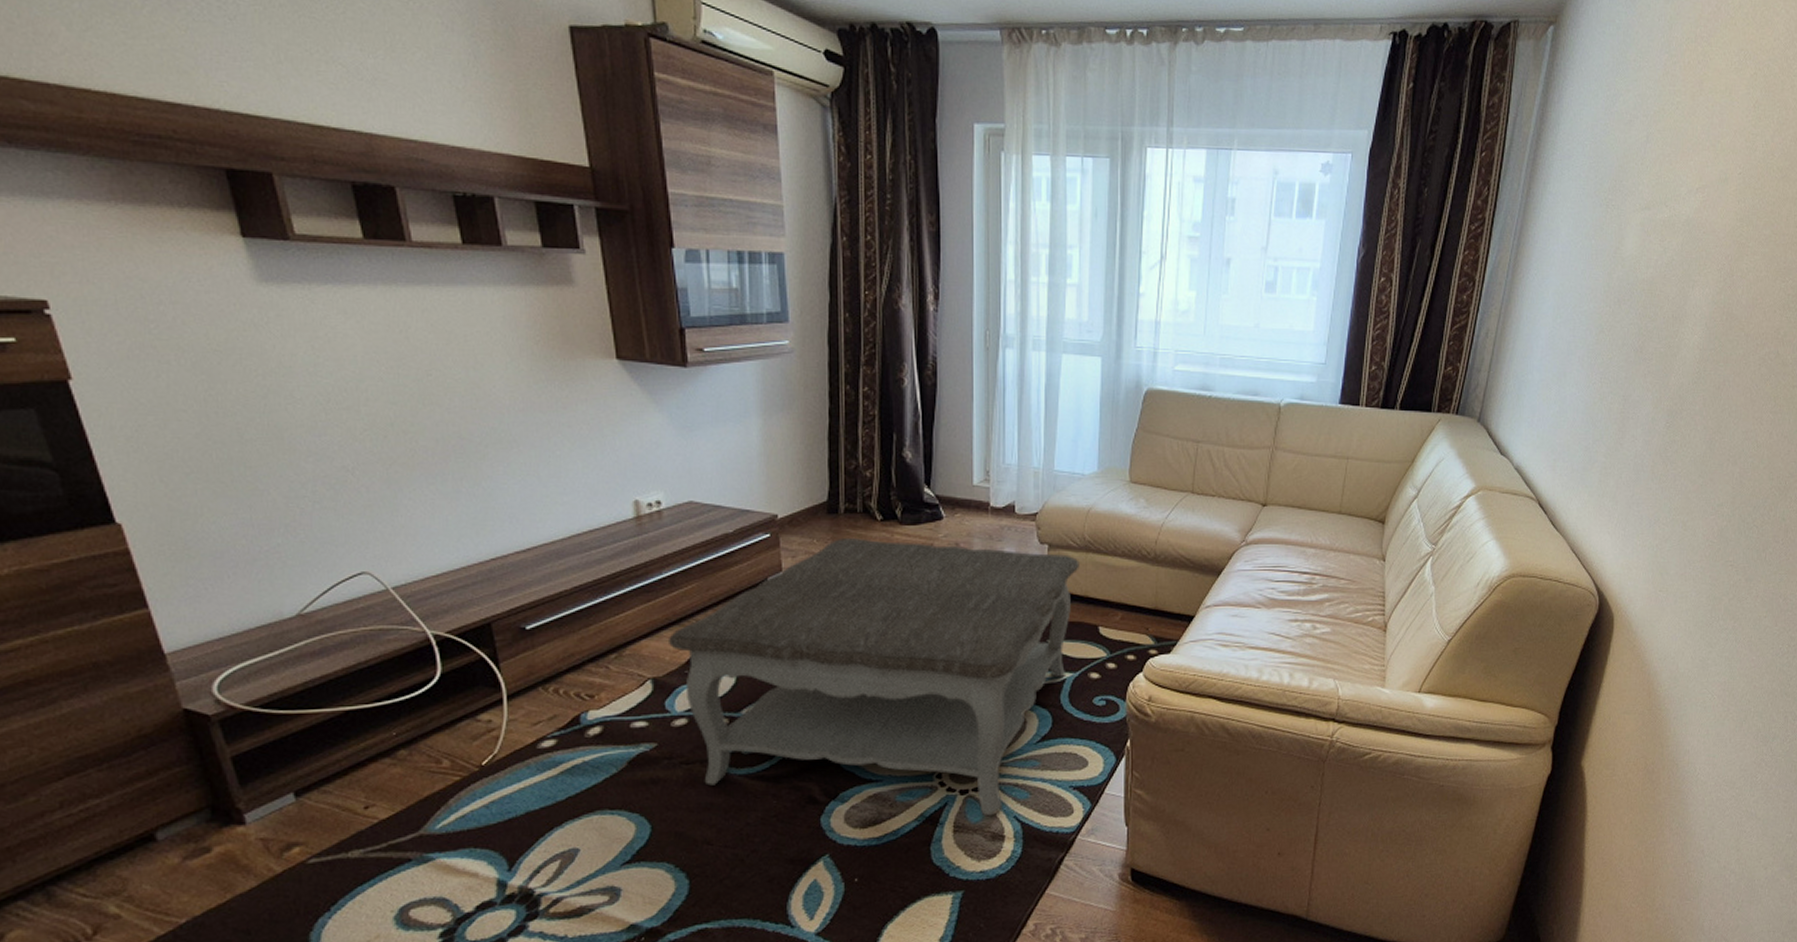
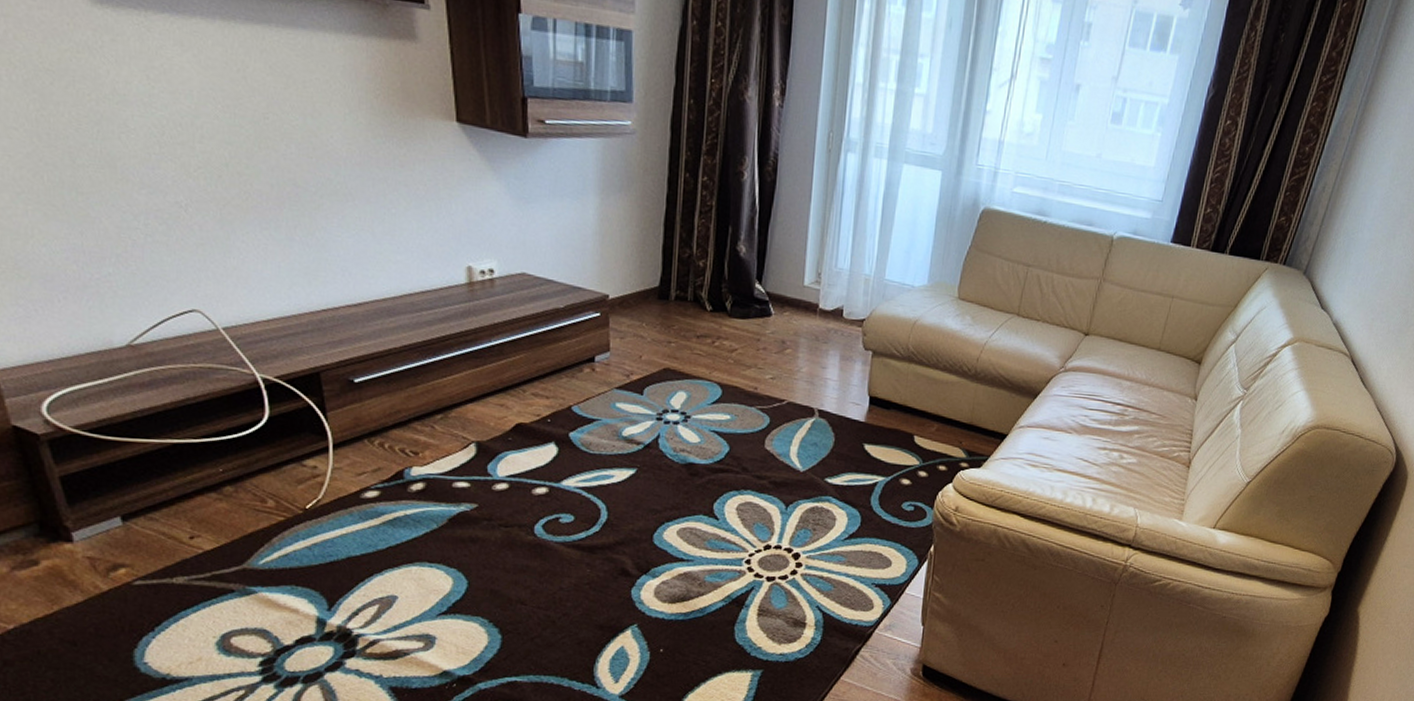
coffee table: present [669,538,1079,815] -> none [494,325,901,603]

